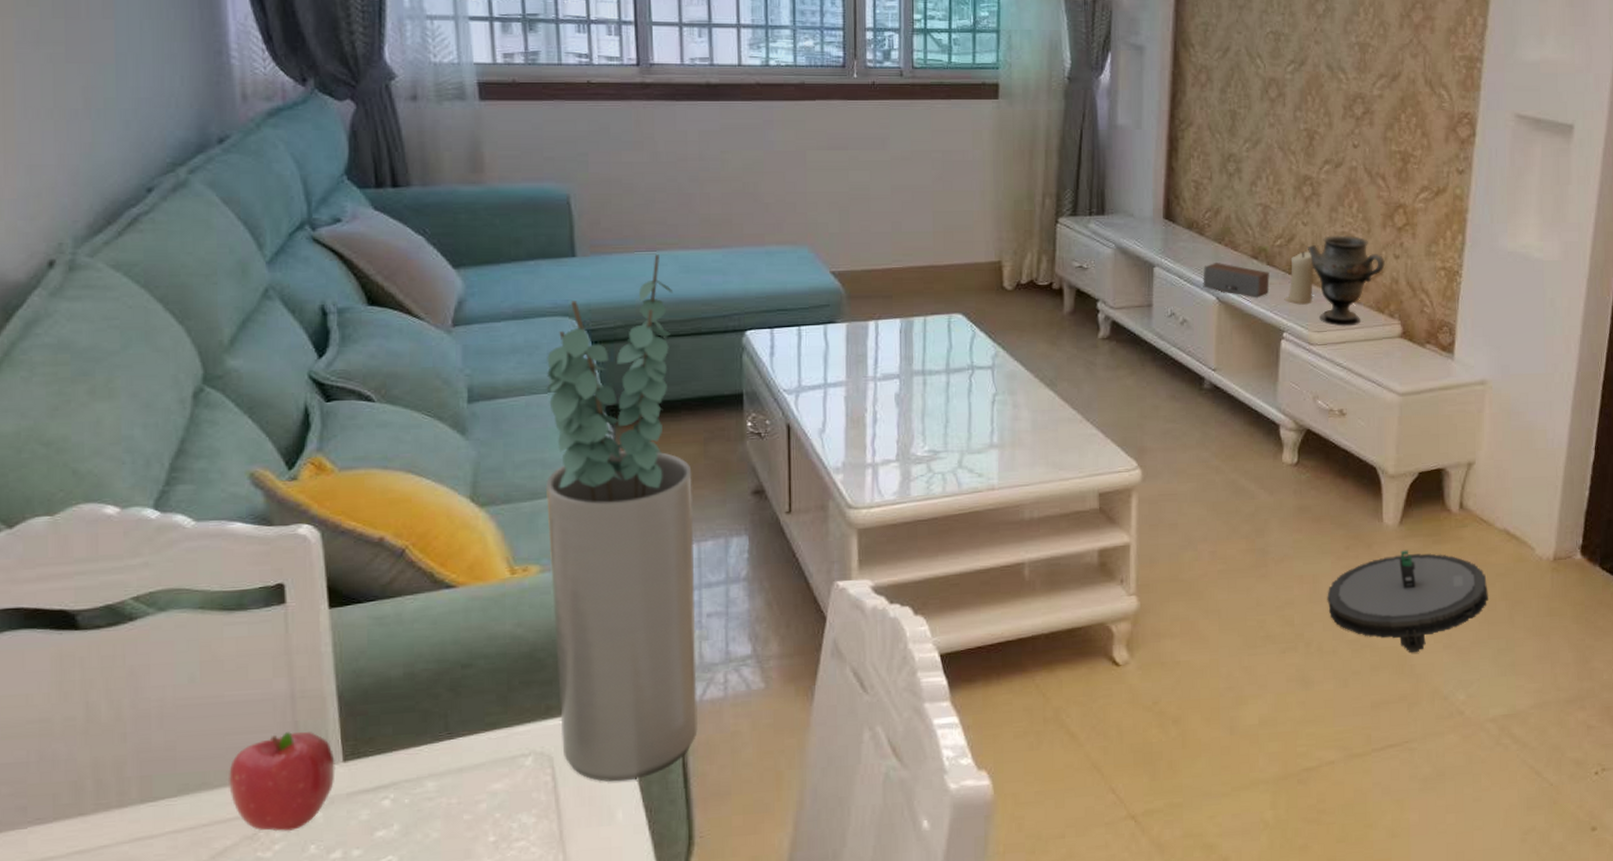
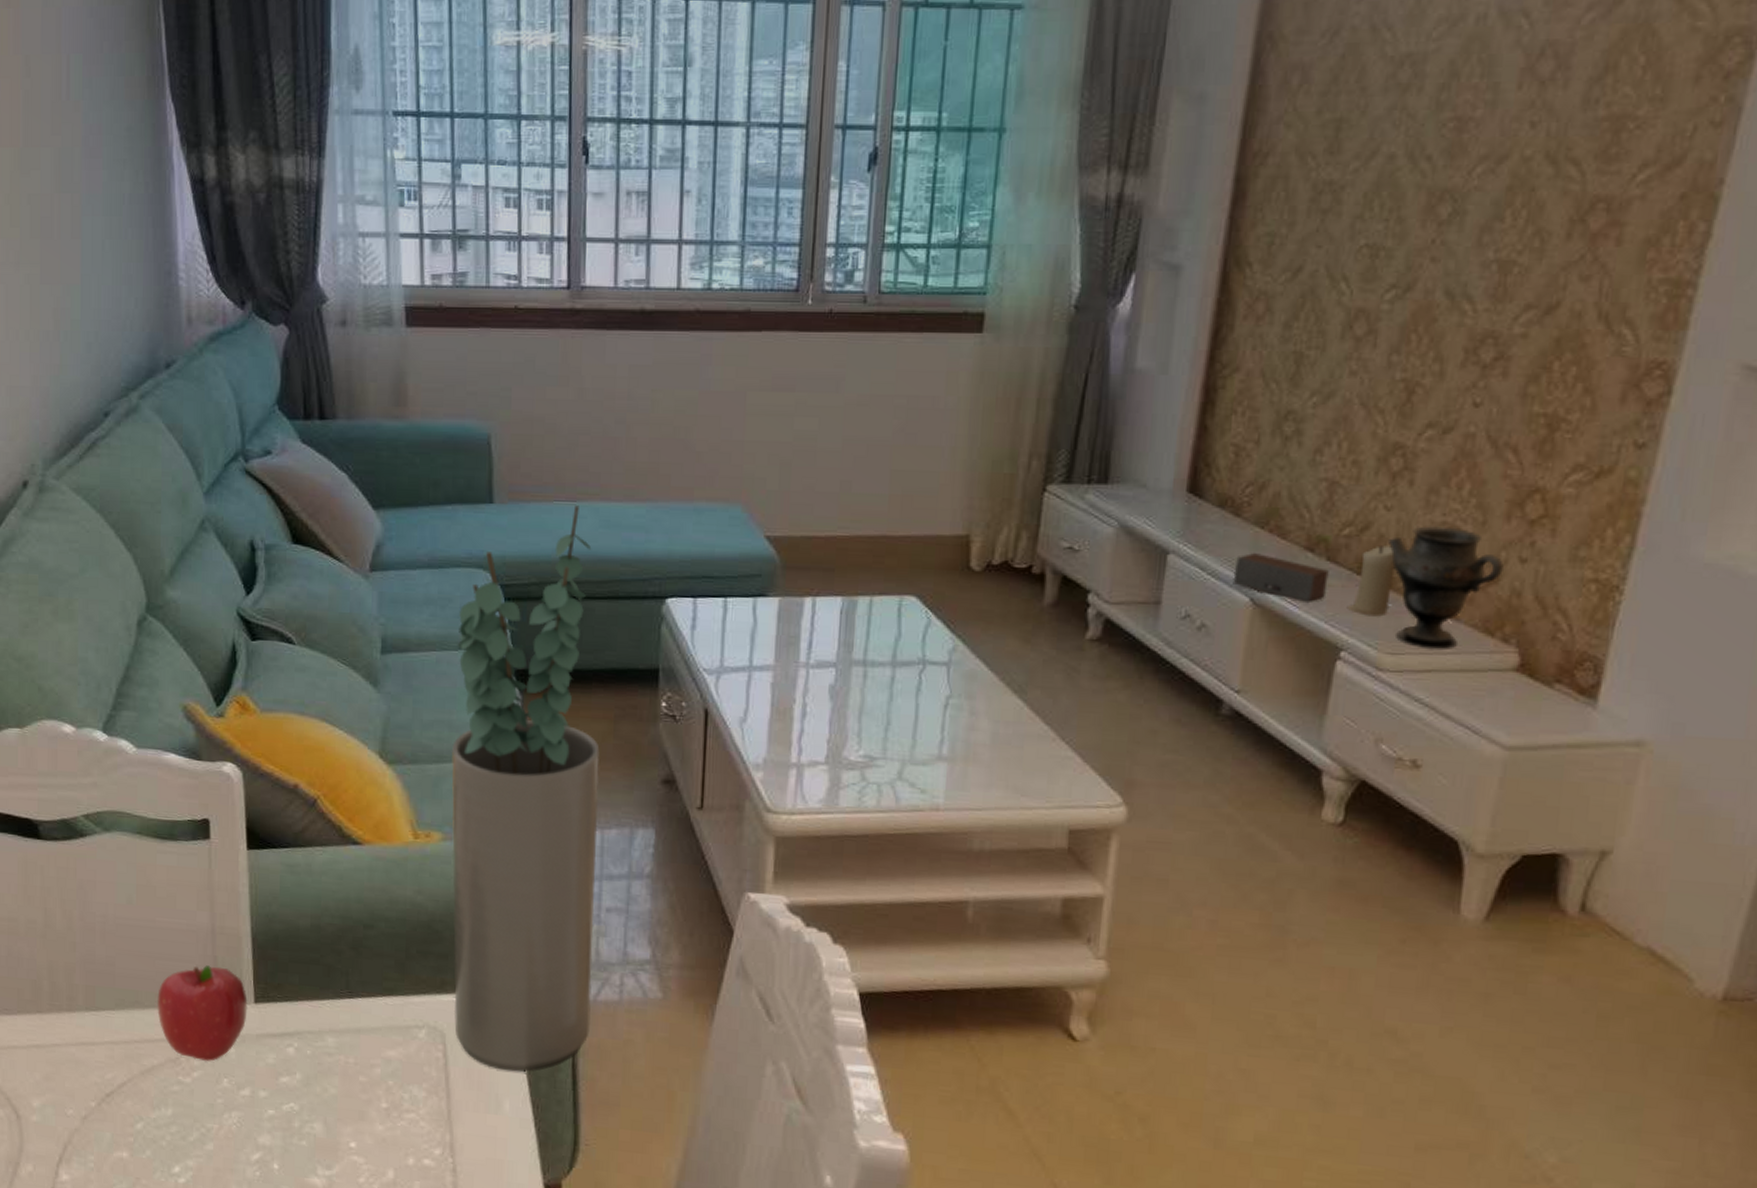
robot vacuum: present [1327,550,1488,652] -> none [1366,954,1612,1090]

